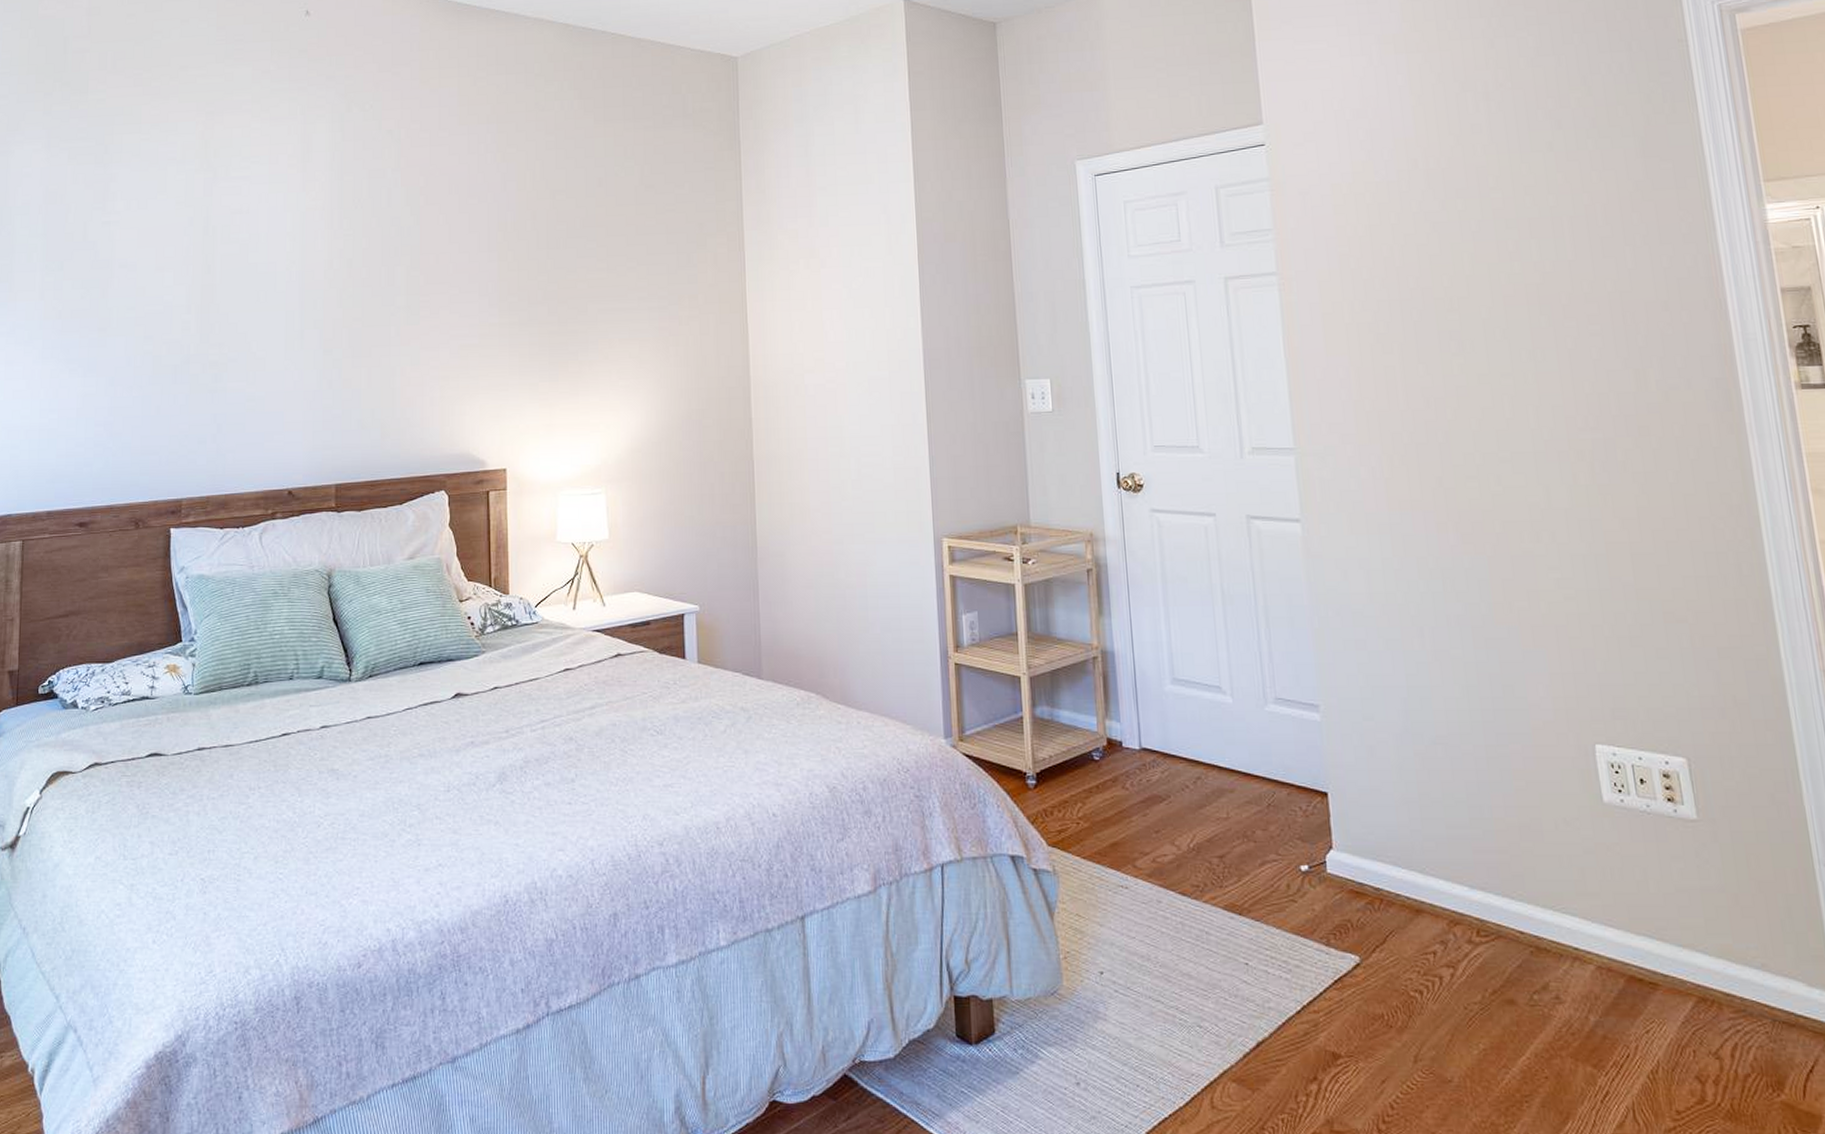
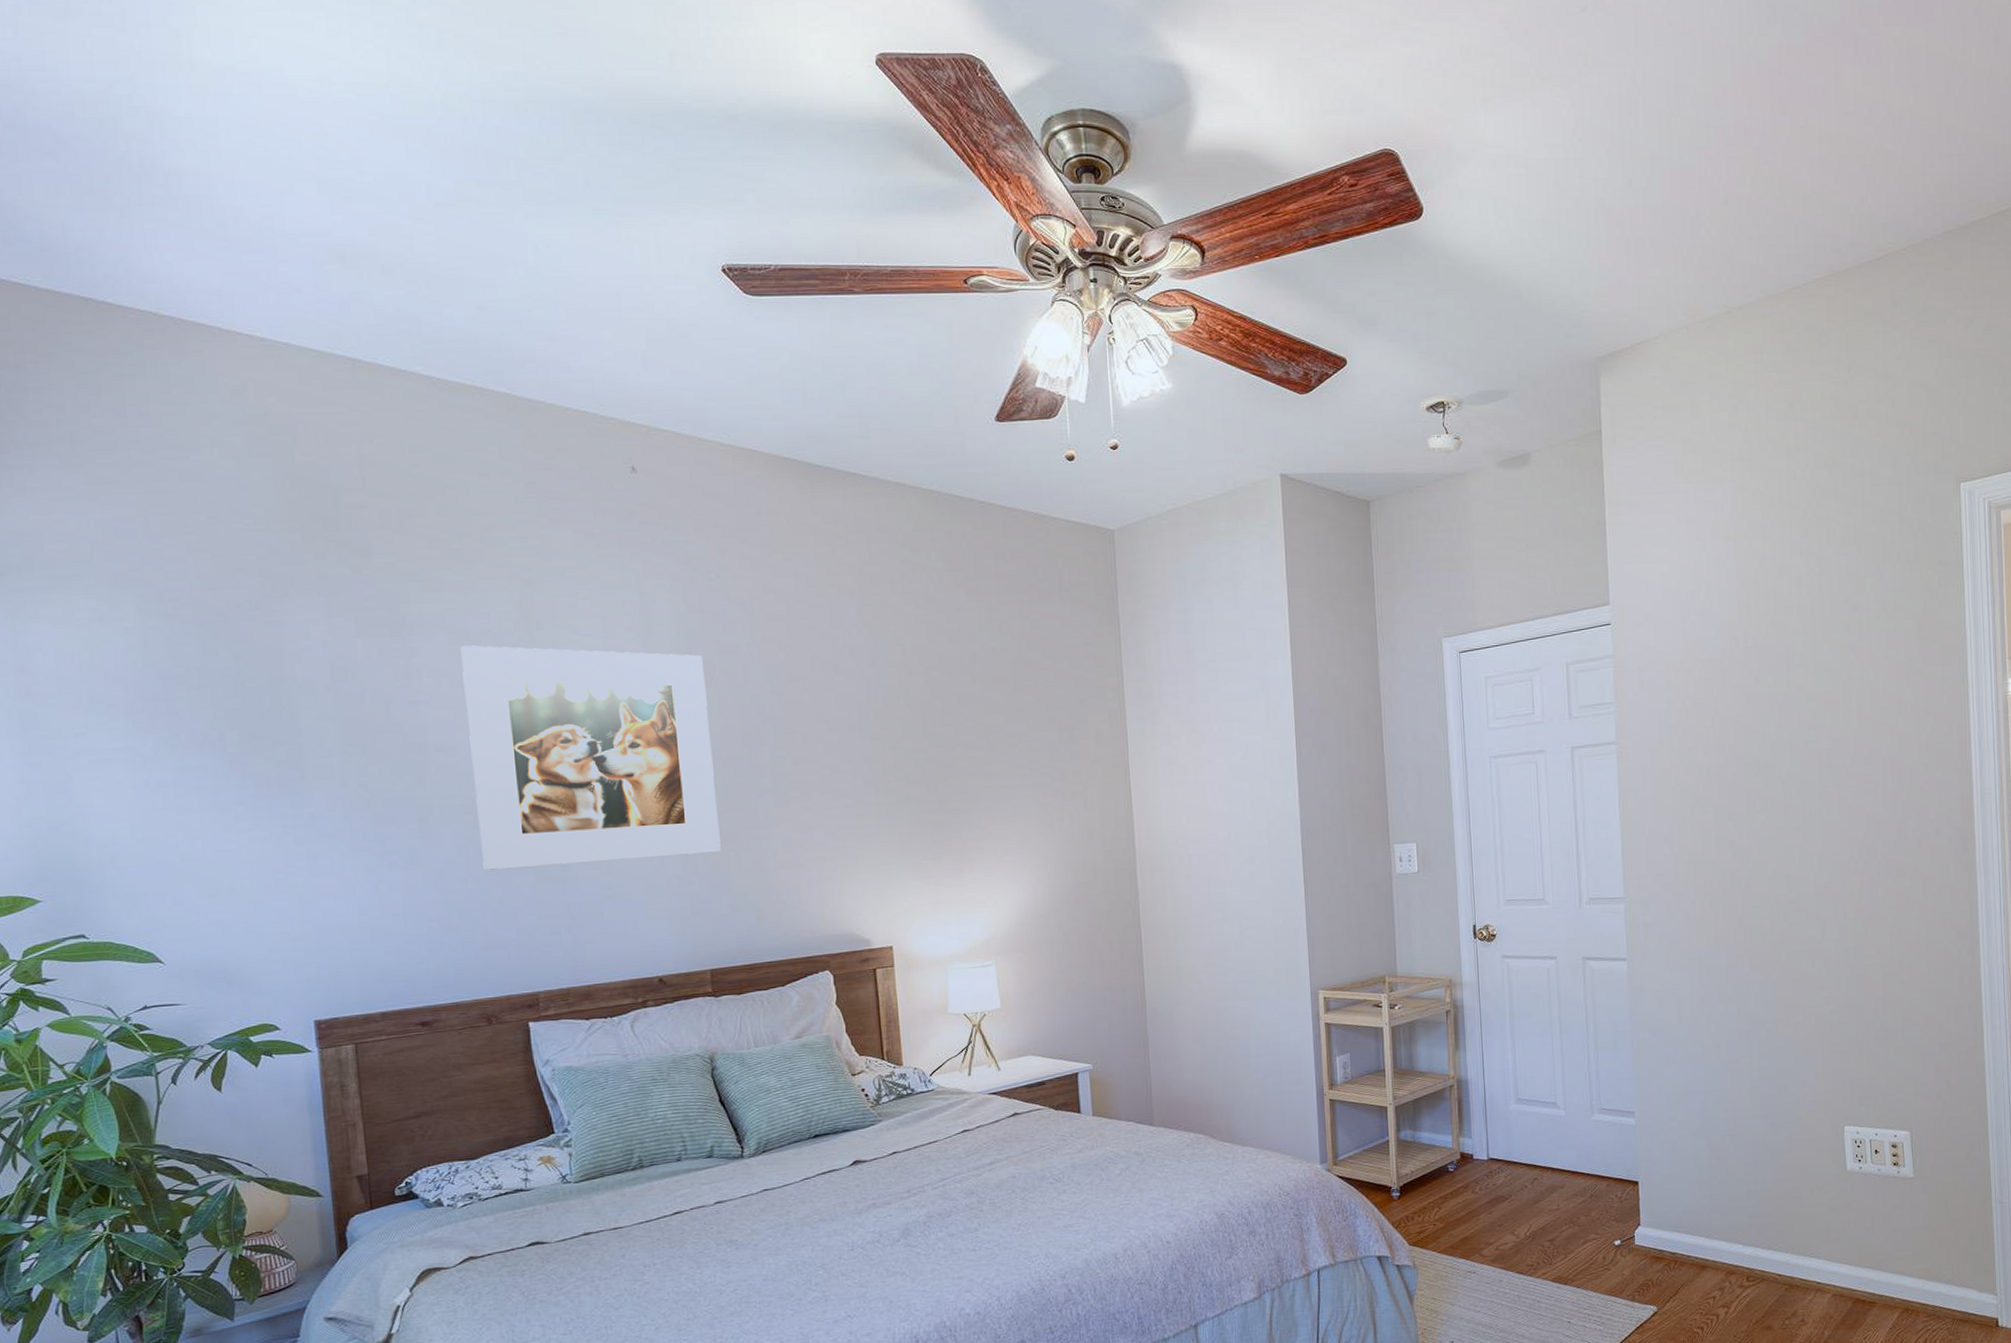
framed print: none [147,171,355,379] -> present [460,645,721,870]

